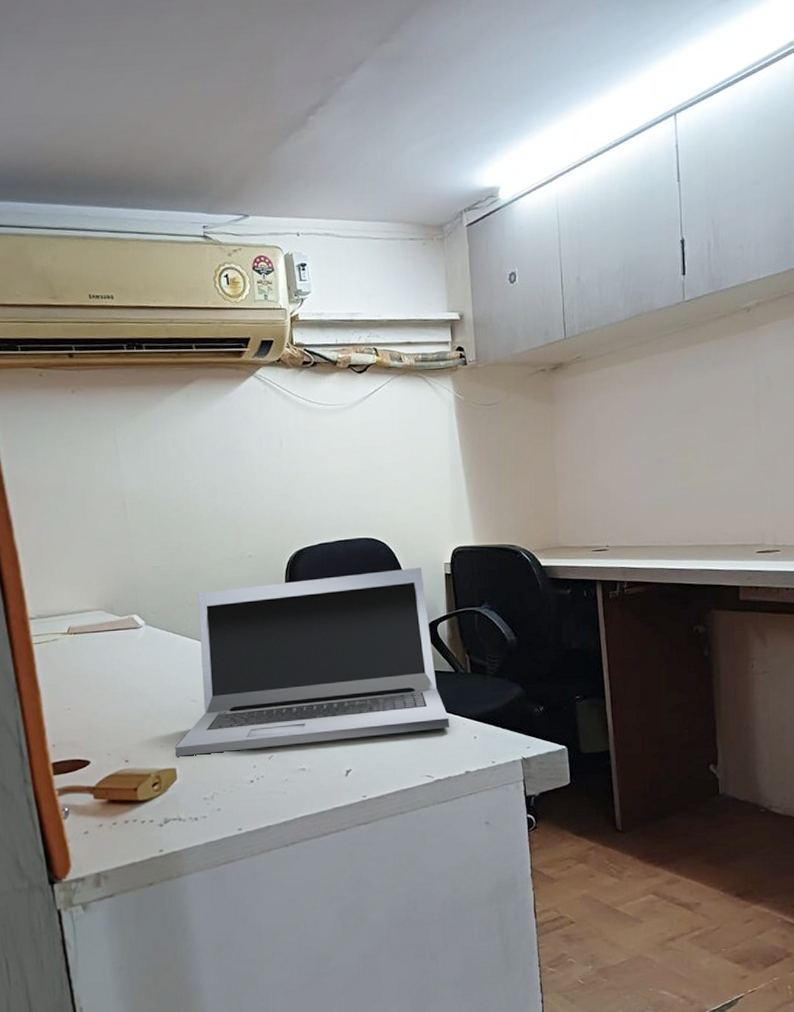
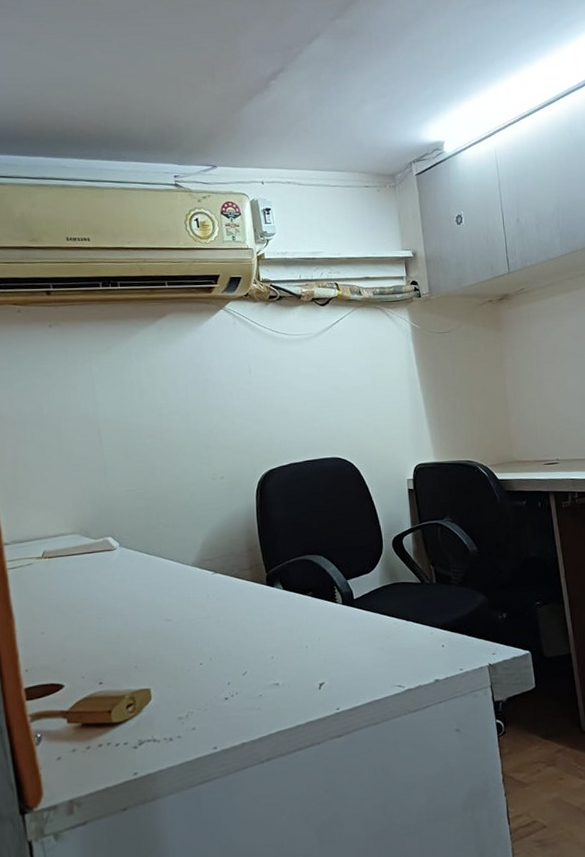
laptop: present [175,567,449,757] -> none [150,484,418,677]

